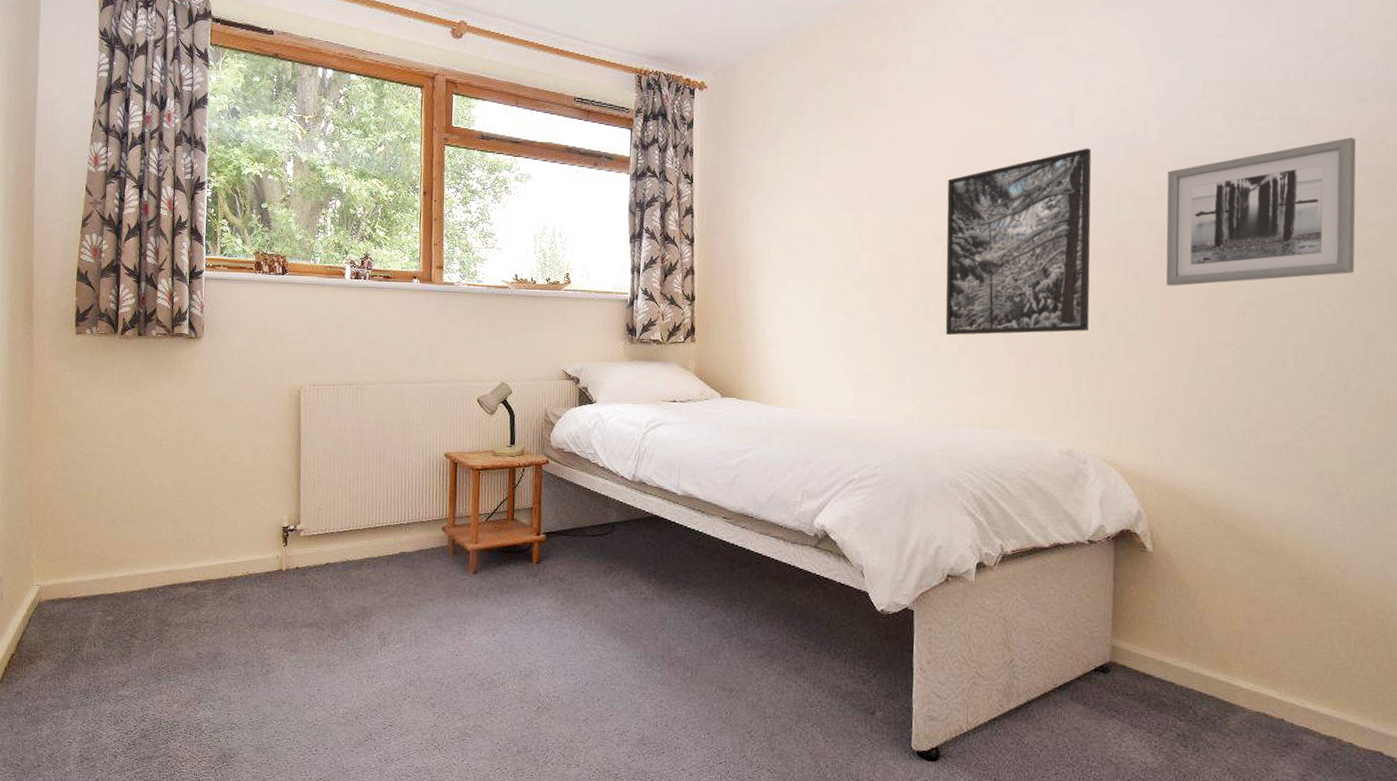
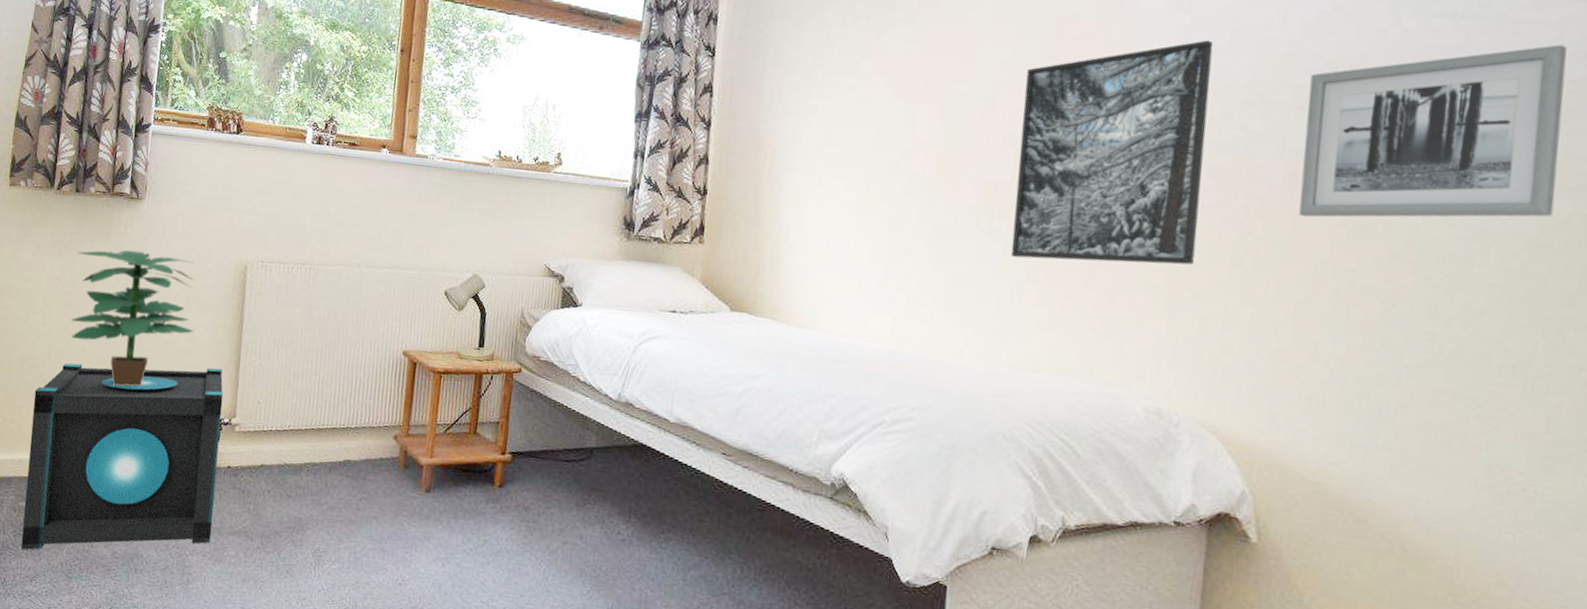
speaker: none [111,482,288,659] -> present [20,363,224,550]
potted plant: none [143,384,256,506] -> present [71,249,194,387]

